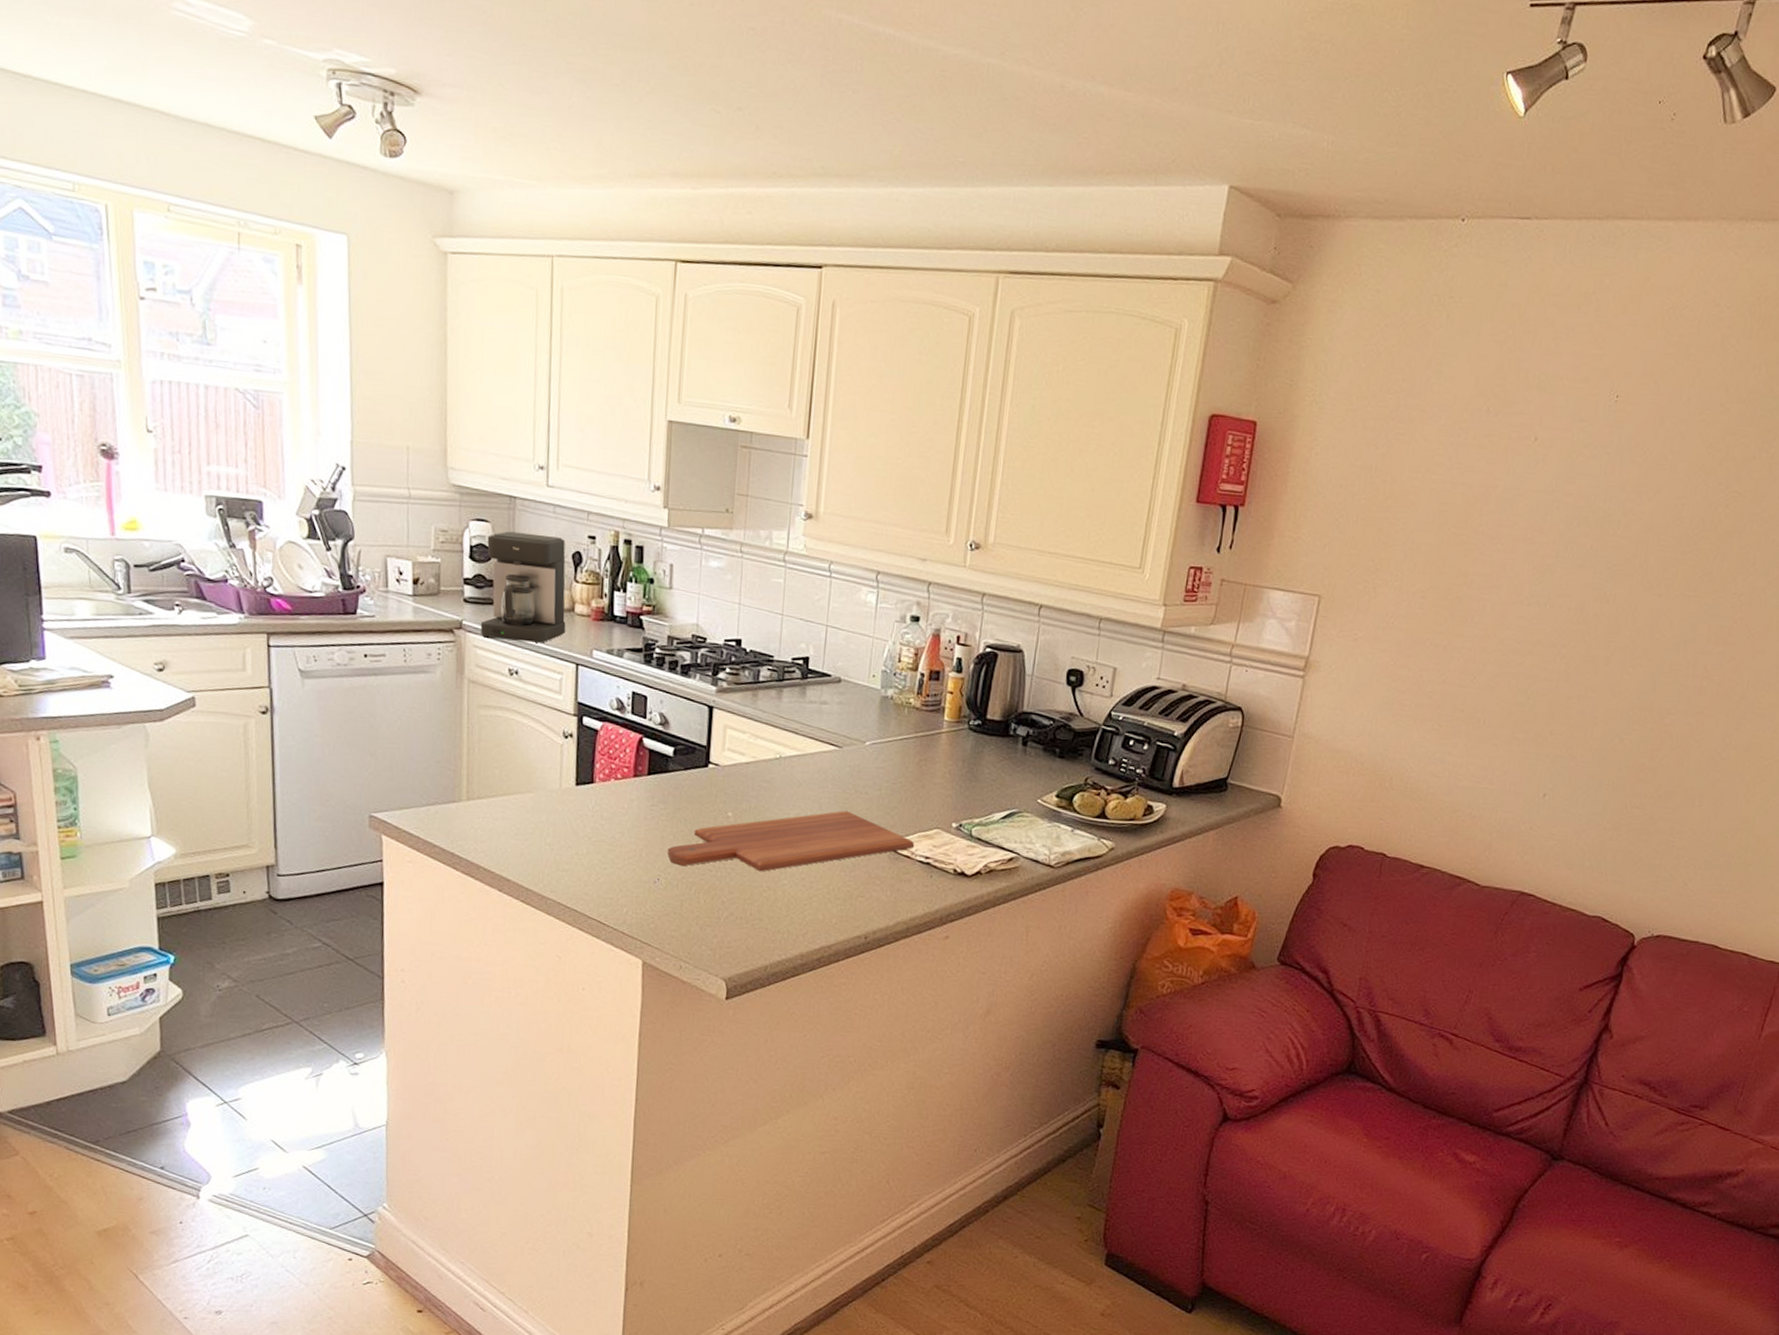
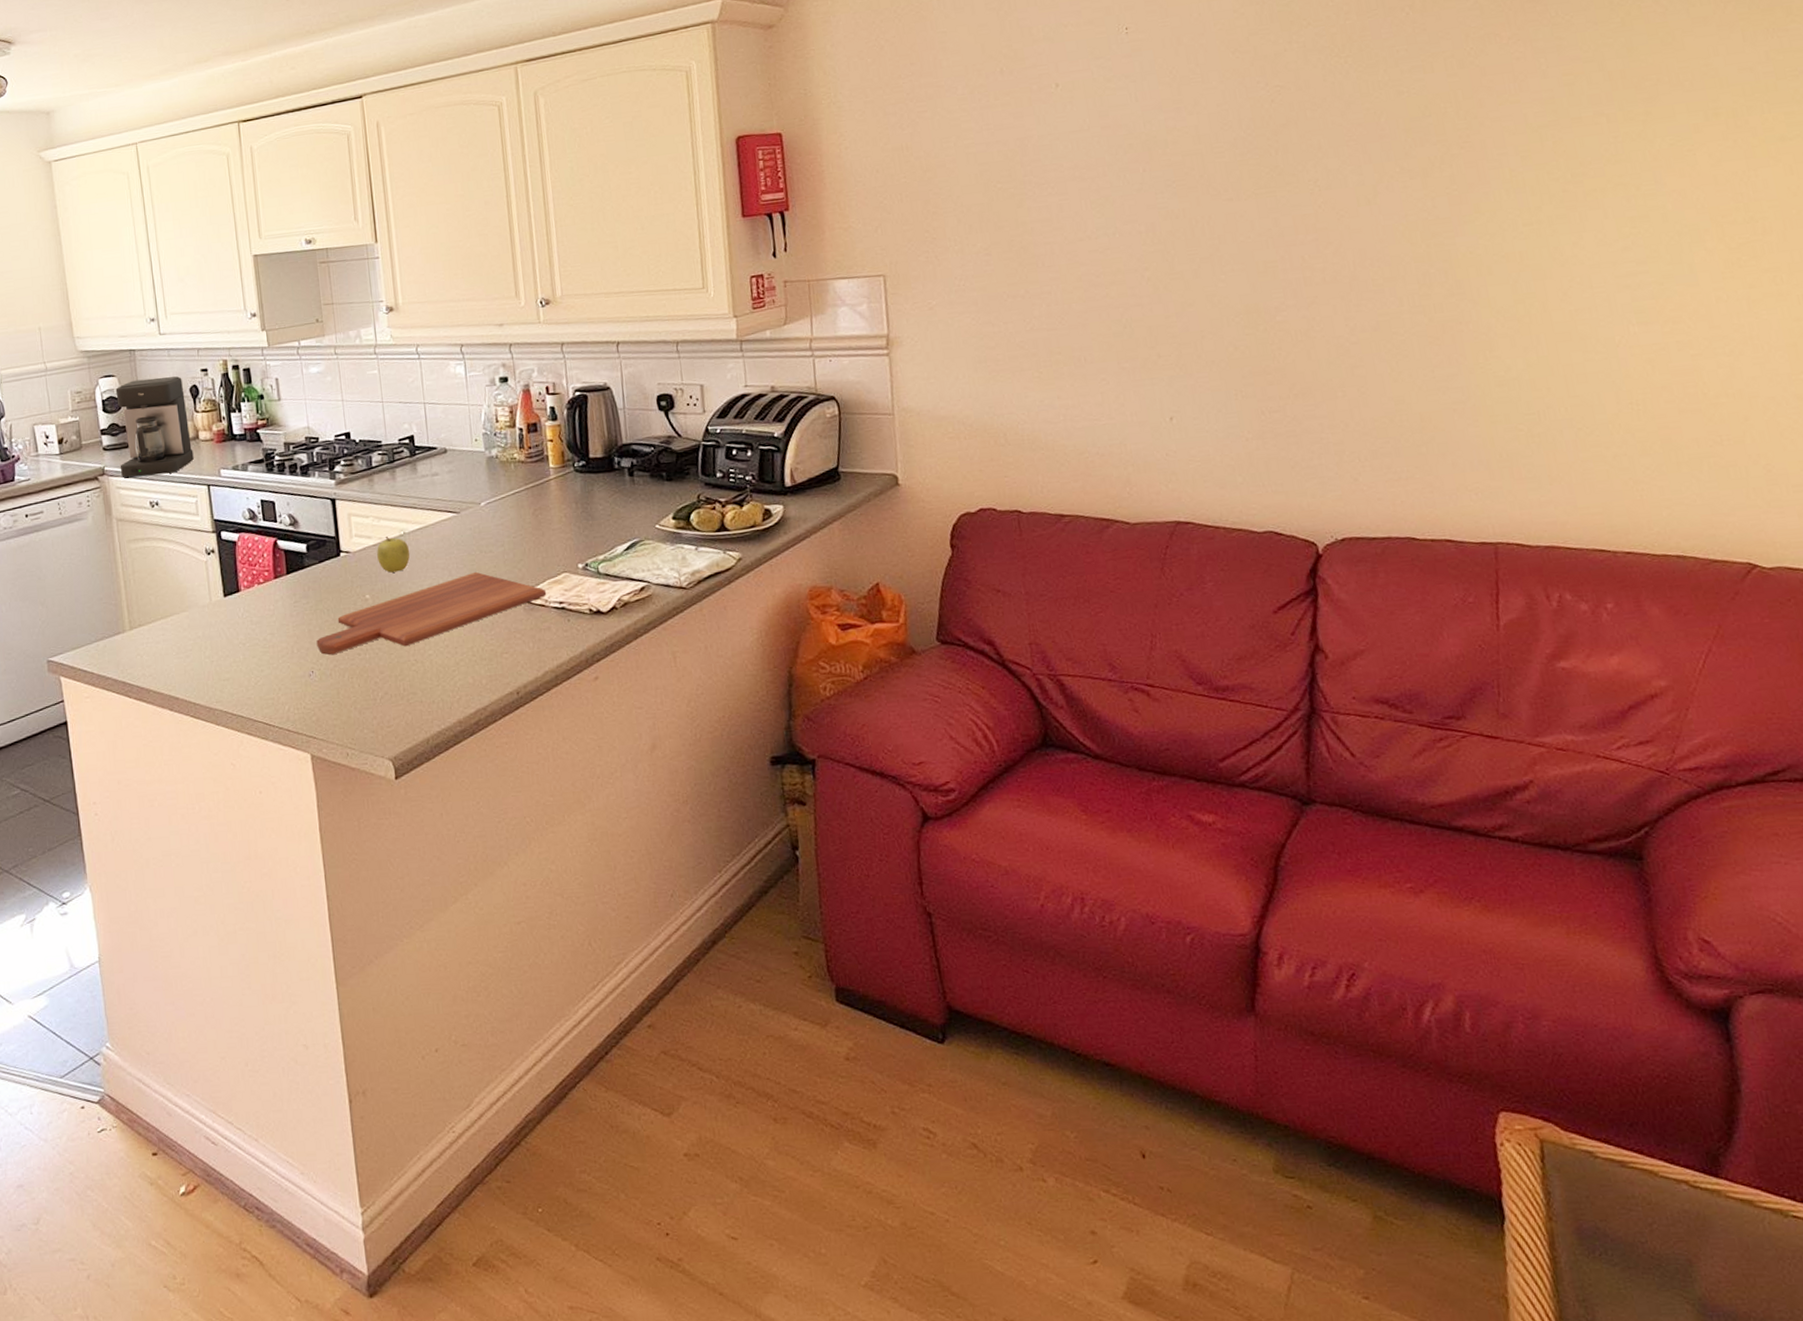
fruit: none [747,757,783,795] -> present [377,537,410,573]

